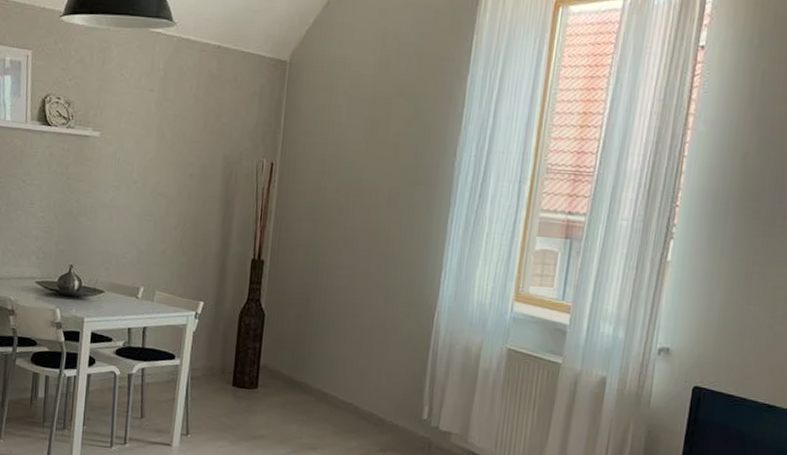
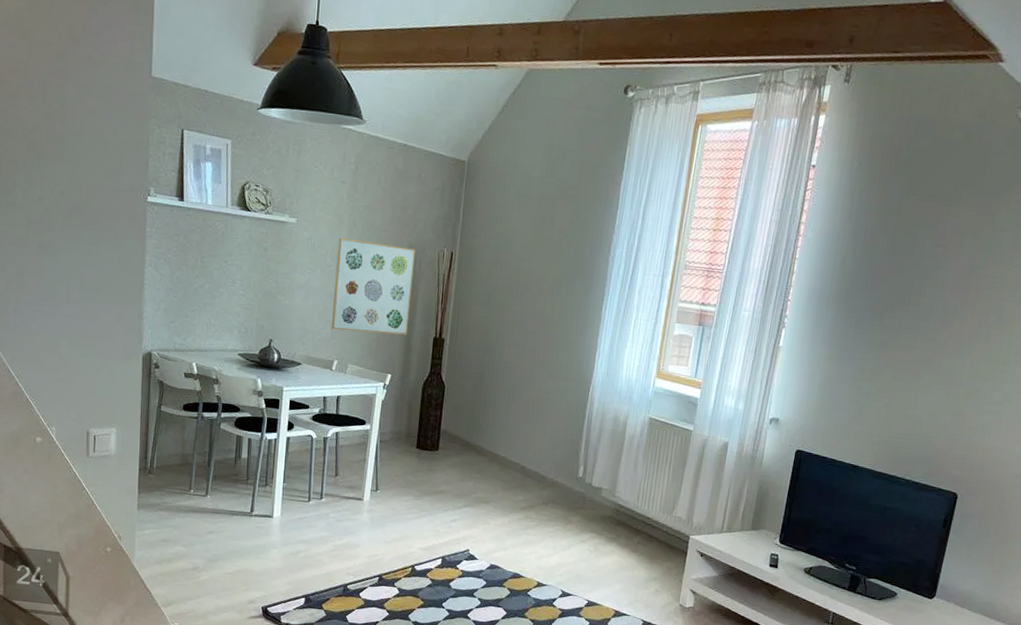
wall art: none [138,150,231,257] -> present [332,237,415,335]

